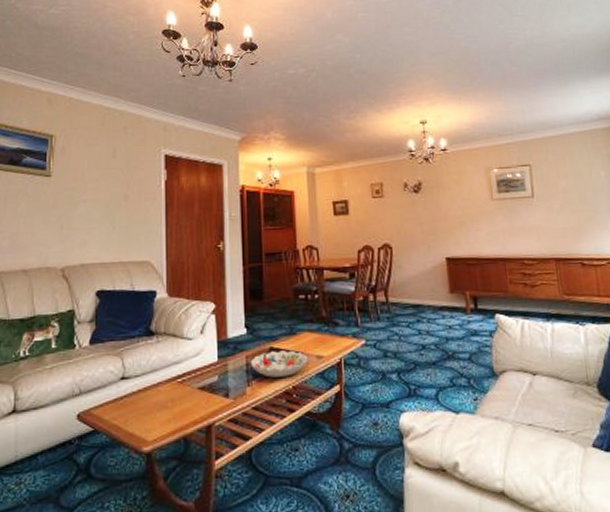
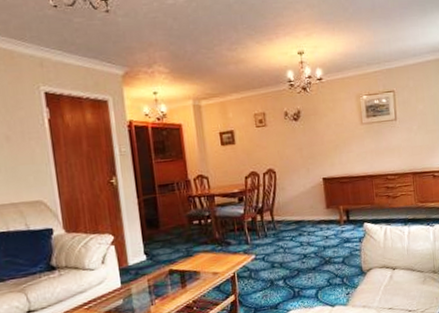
decorative bowl: present [250,350,308,378] -> none [152,270,205,296]

